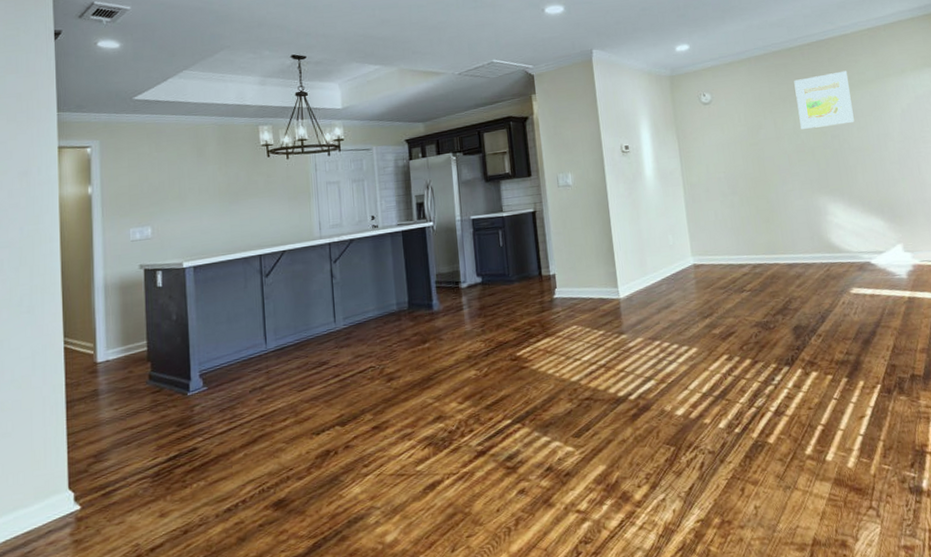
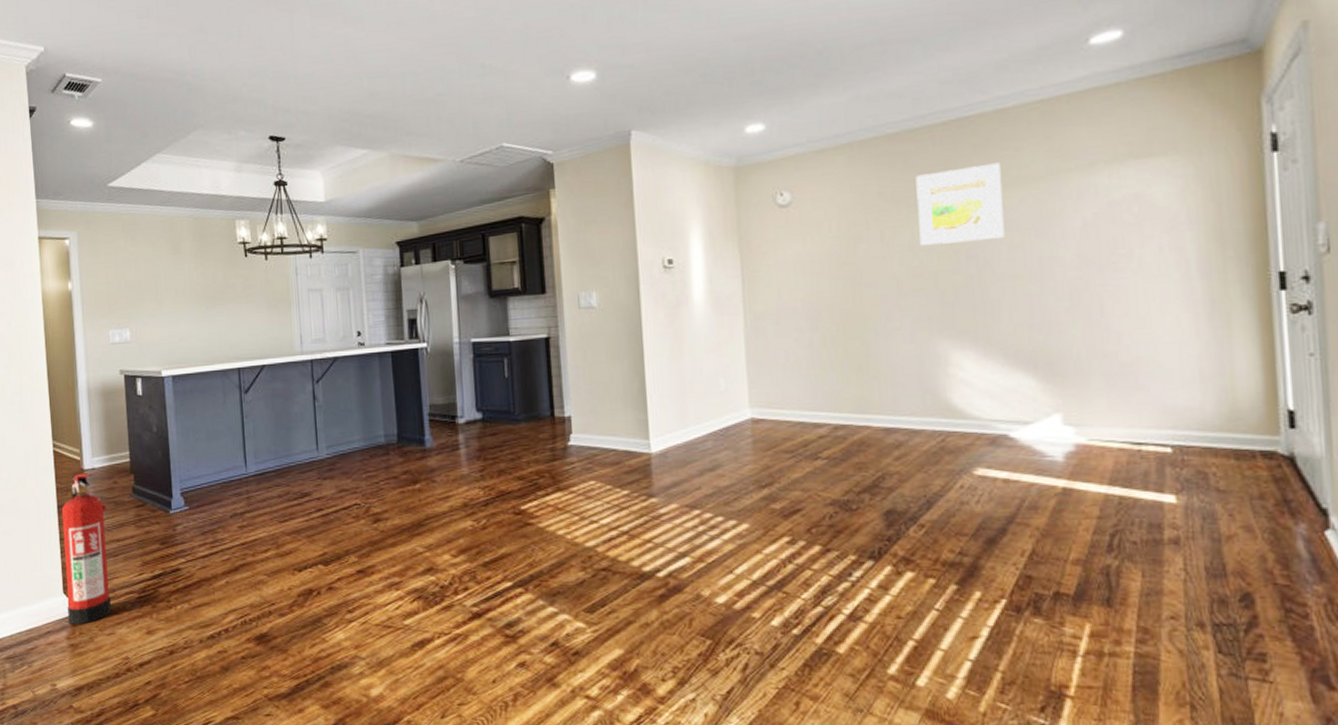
fire extinguisher: none [70,365,122,520] -> present [61,473,111,625]

